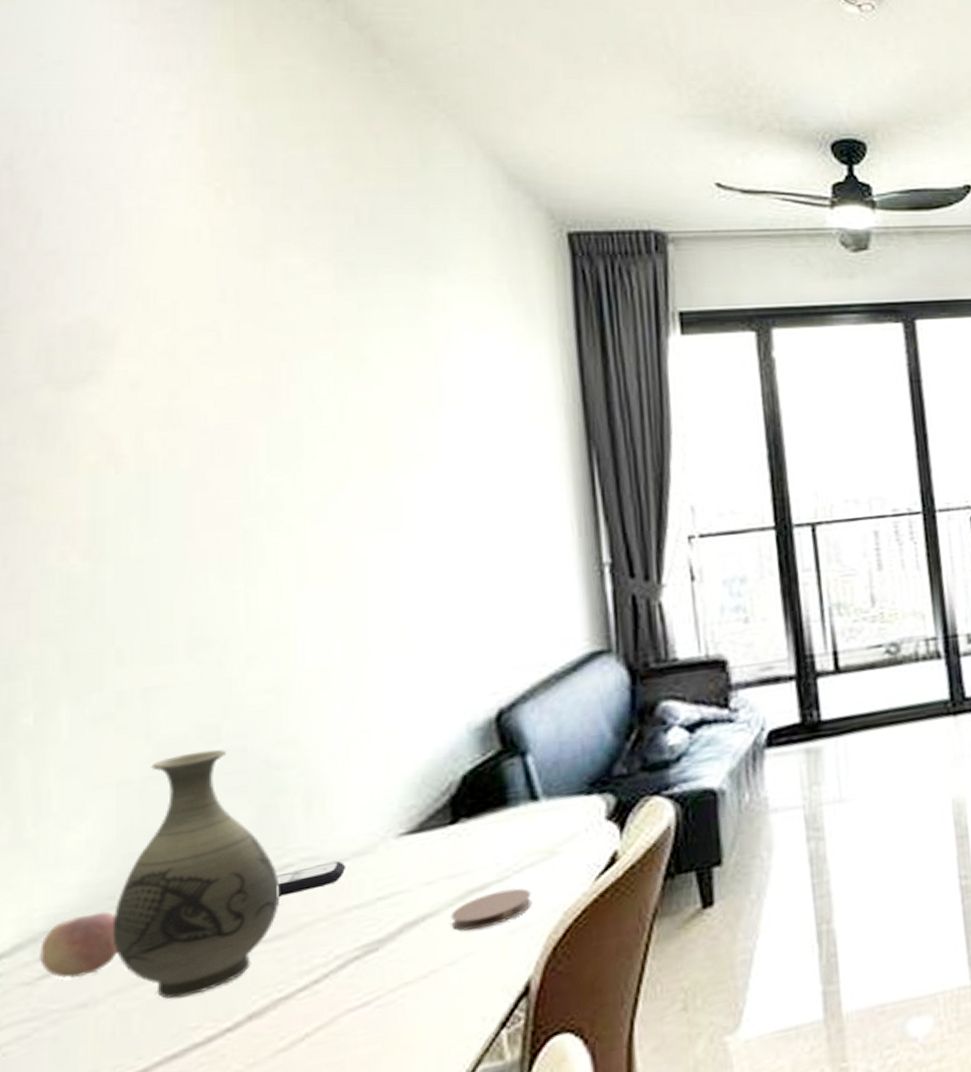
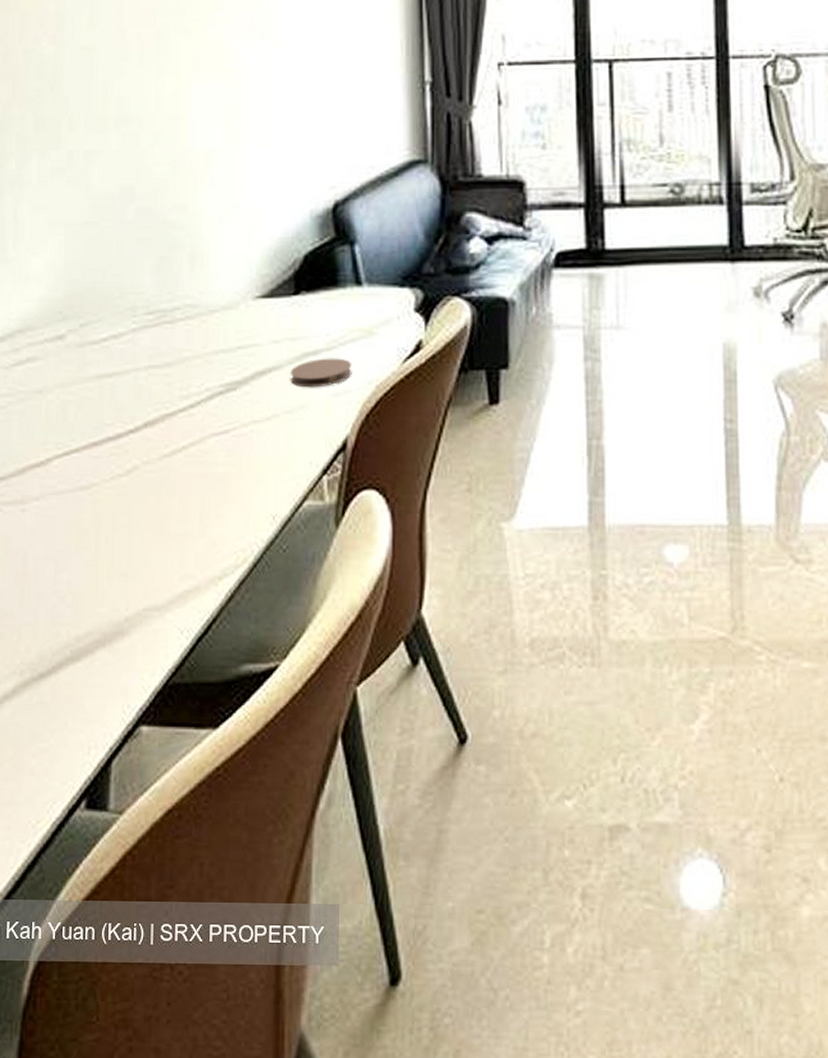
fruit: present [40,911,118,979] -> none [14,322,62,370]
vase: present [112,749,281,999] -> none [59,206,170,399]
remote control: present [276,860,347,897] -> none [168,311,217,332]

